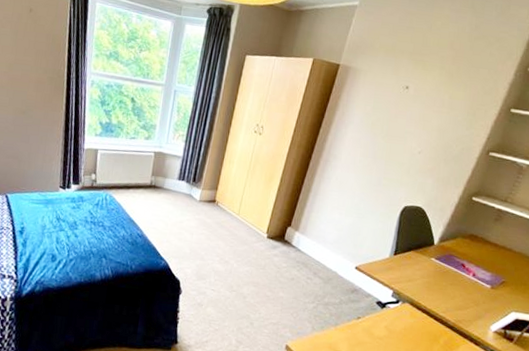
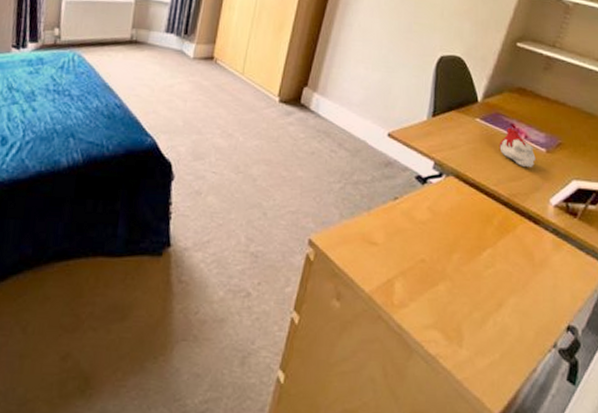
candle: none [450,266,481,300] -> present [499,127,536,167]

